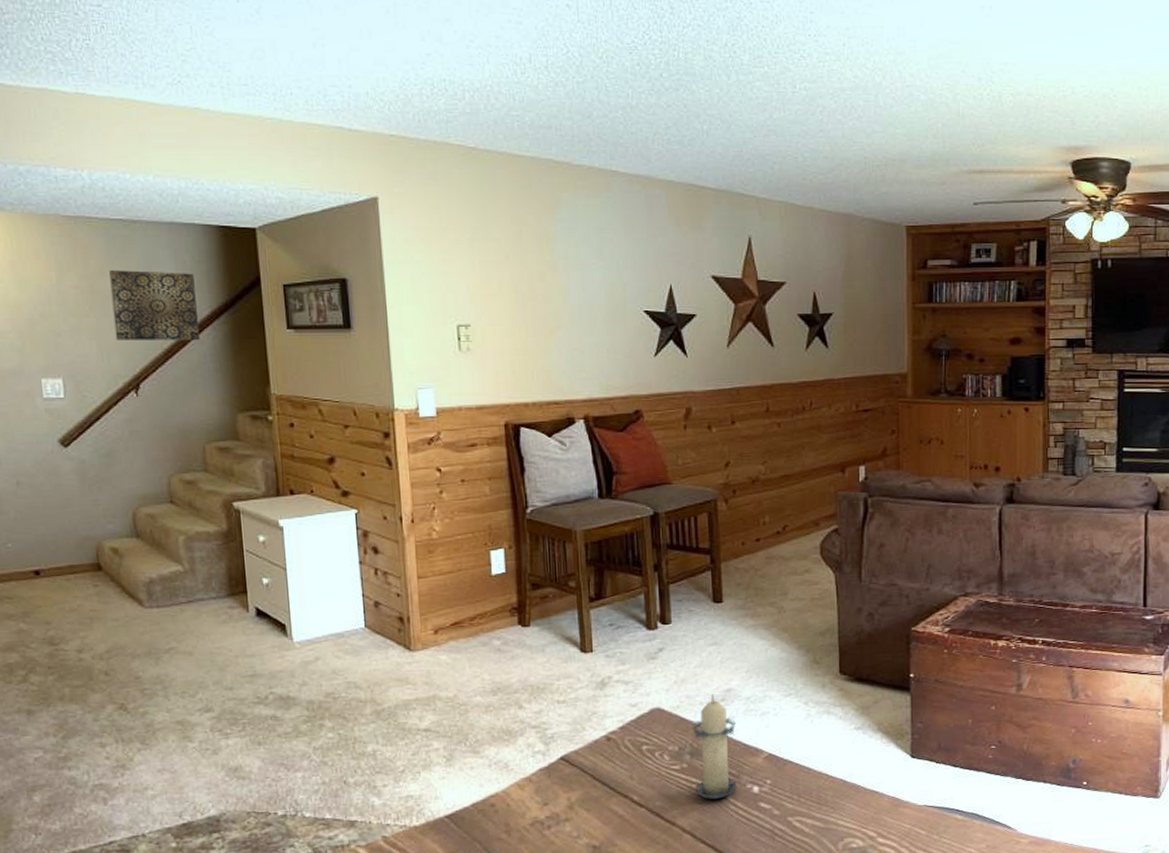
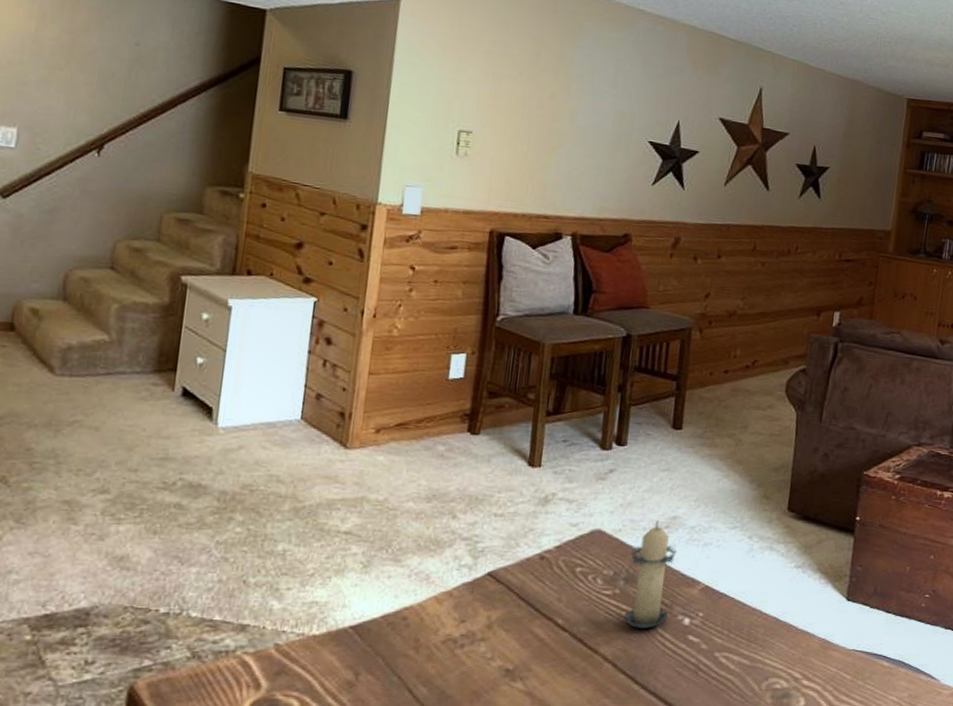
wall art: present [109,270,201,340] -> none [88,28,190,109]

